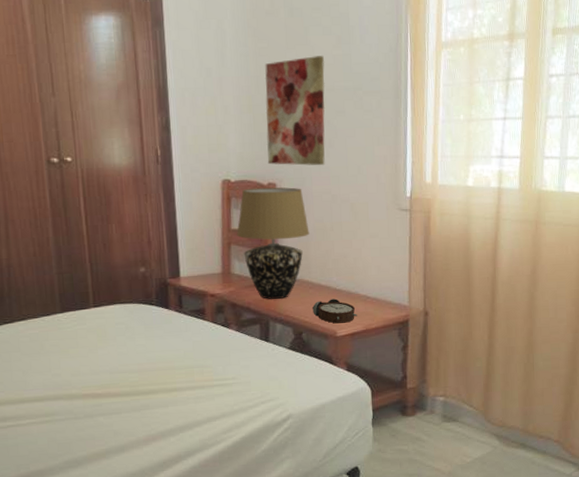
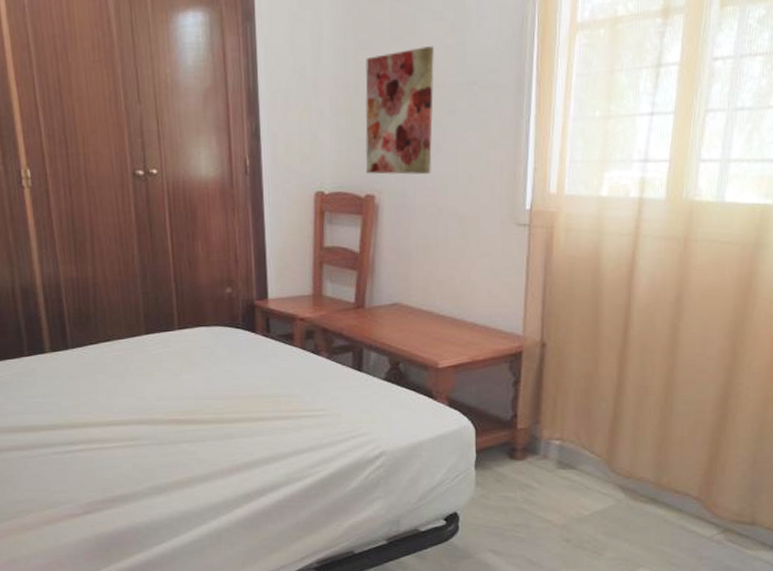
table lamp: present [237,187,310,299] -> none [330,199,411,325]
alarm clock: present [312,298,357,324] -> none [411,325,462,354]

